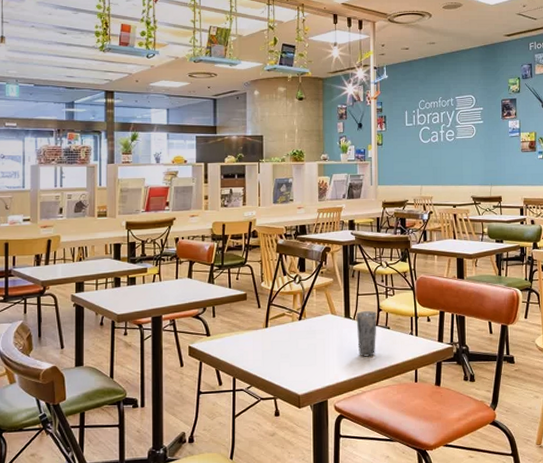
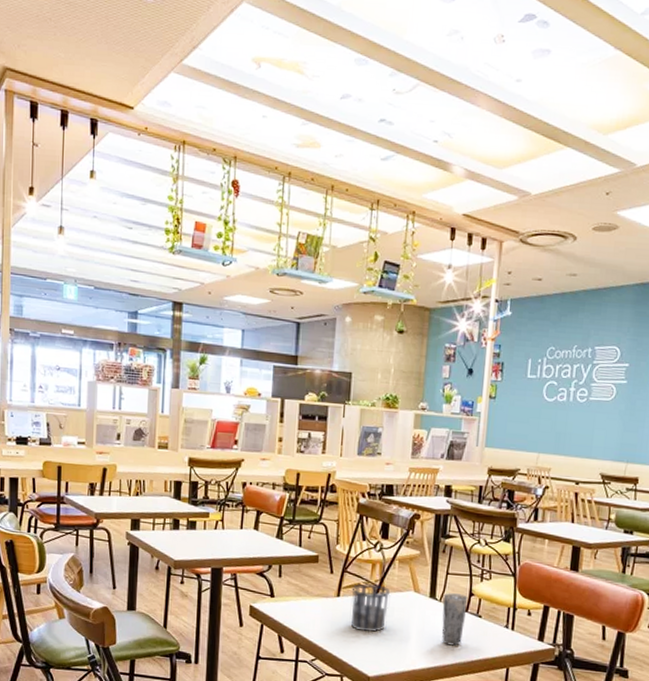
cup: none [278,311,310,356] -> present [351,583,390,632]

